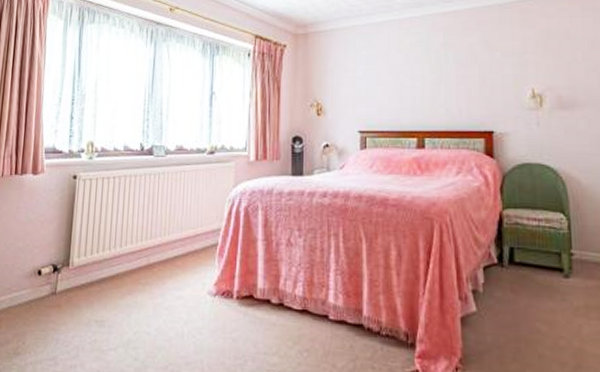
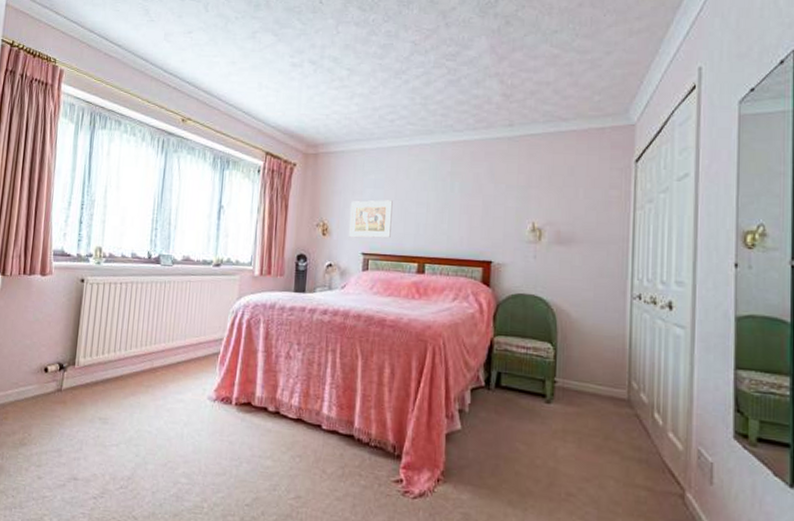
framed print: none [343,75,387,116] -> present [349,200,393,239]

